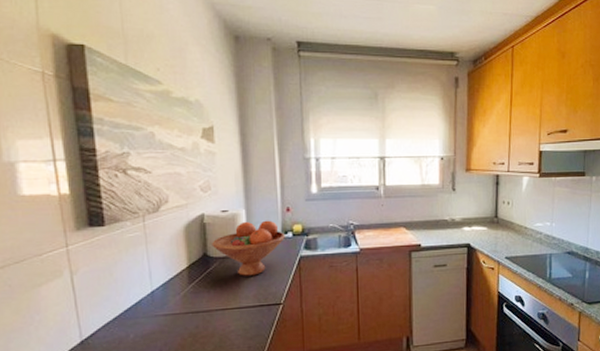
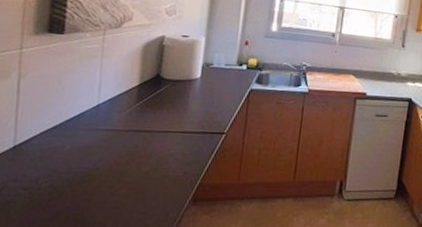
fruit bowl: present [212,220,285,276] -> none [166,48,240,102]

